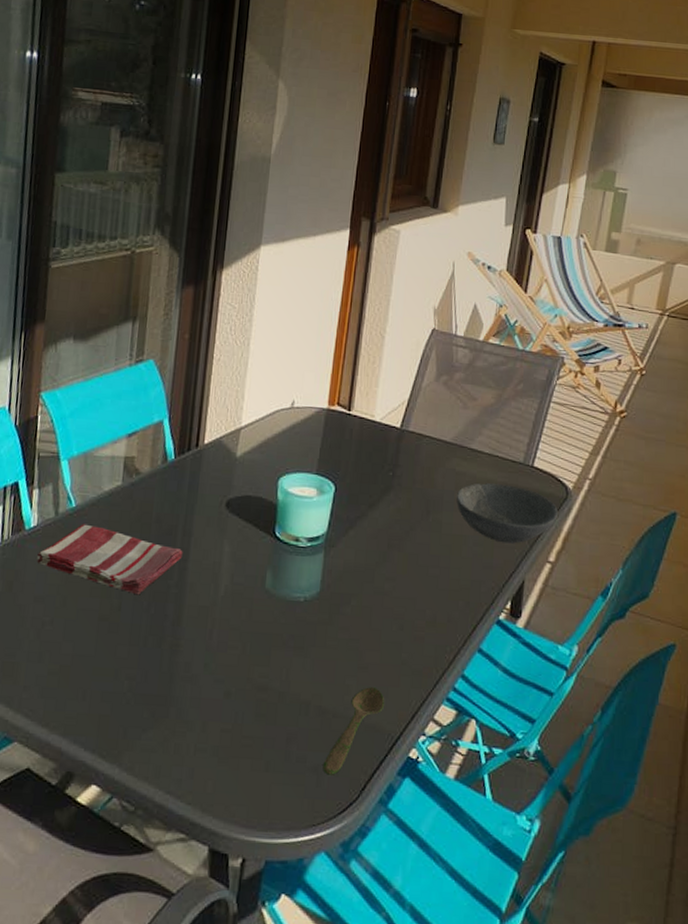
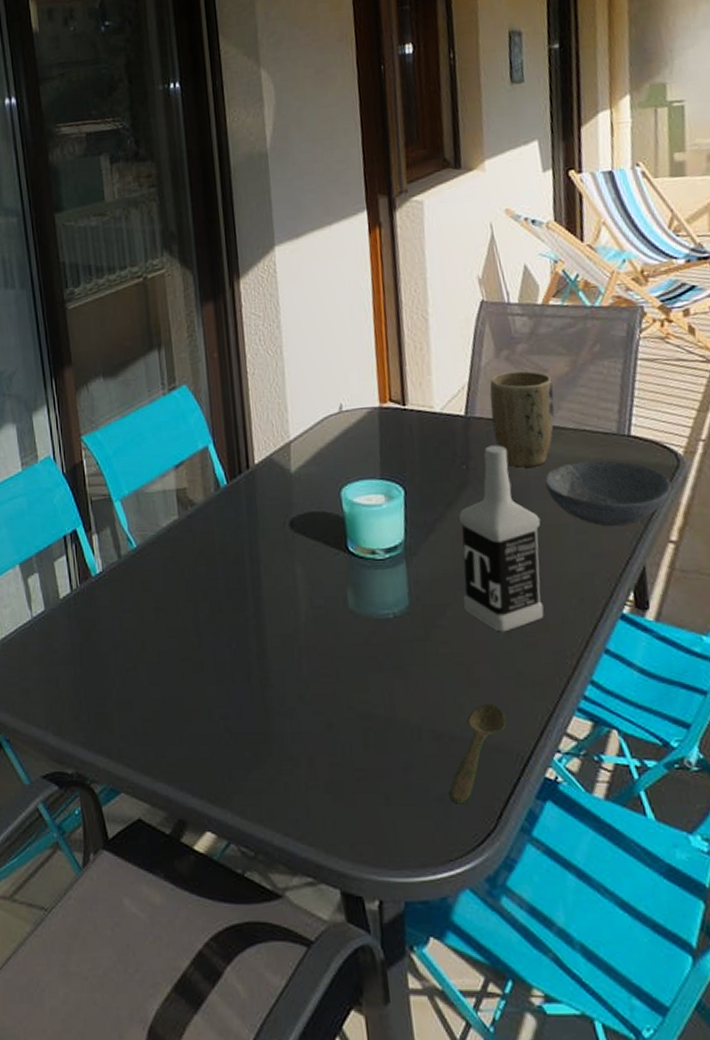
dish towel: present [37,524,183,595] -> none [108,563,255,631]
vodka: none [367,458,446,625] -> present [459,445,544,632]
plant pot: none [421,395,479,482] -> present [489,370,555,468]

